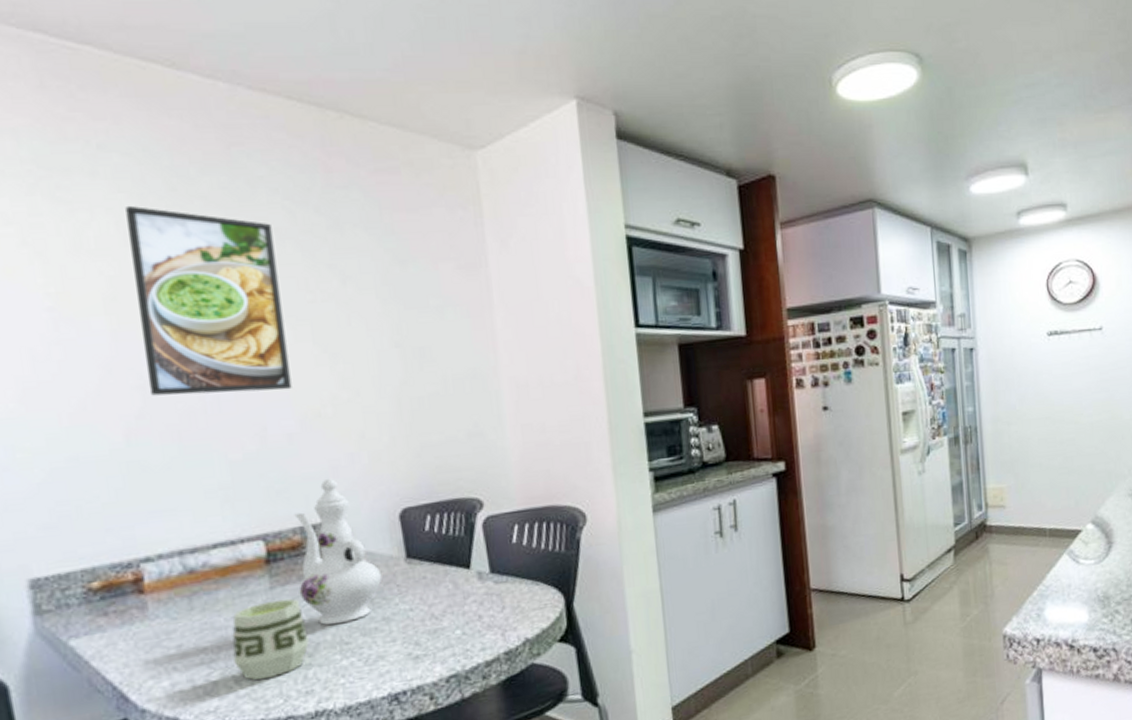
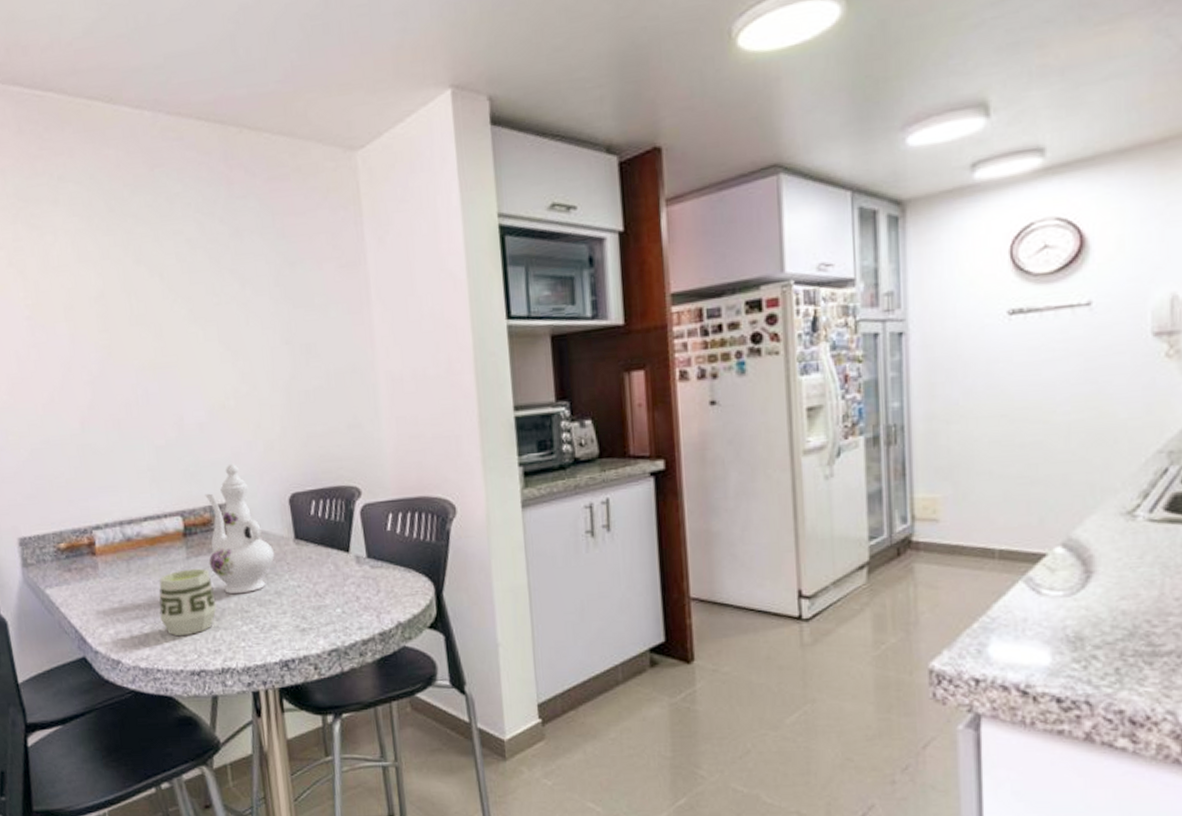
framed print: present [125,205,292,396] -> none [78,226,202,390]

